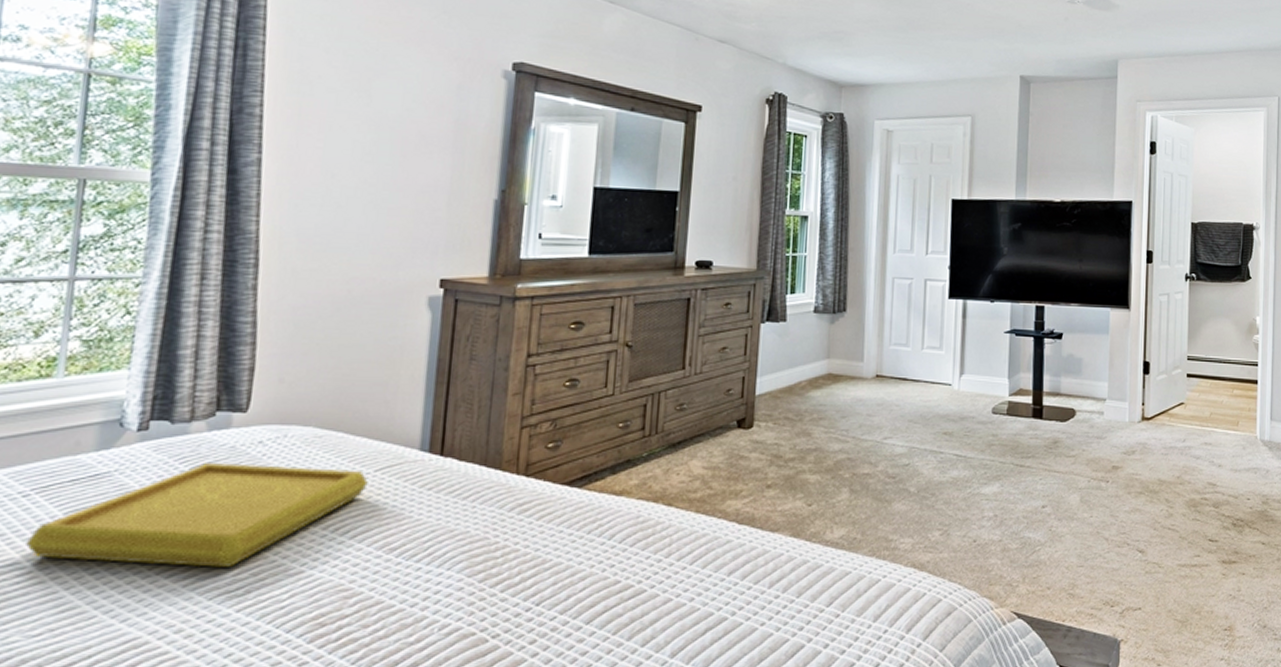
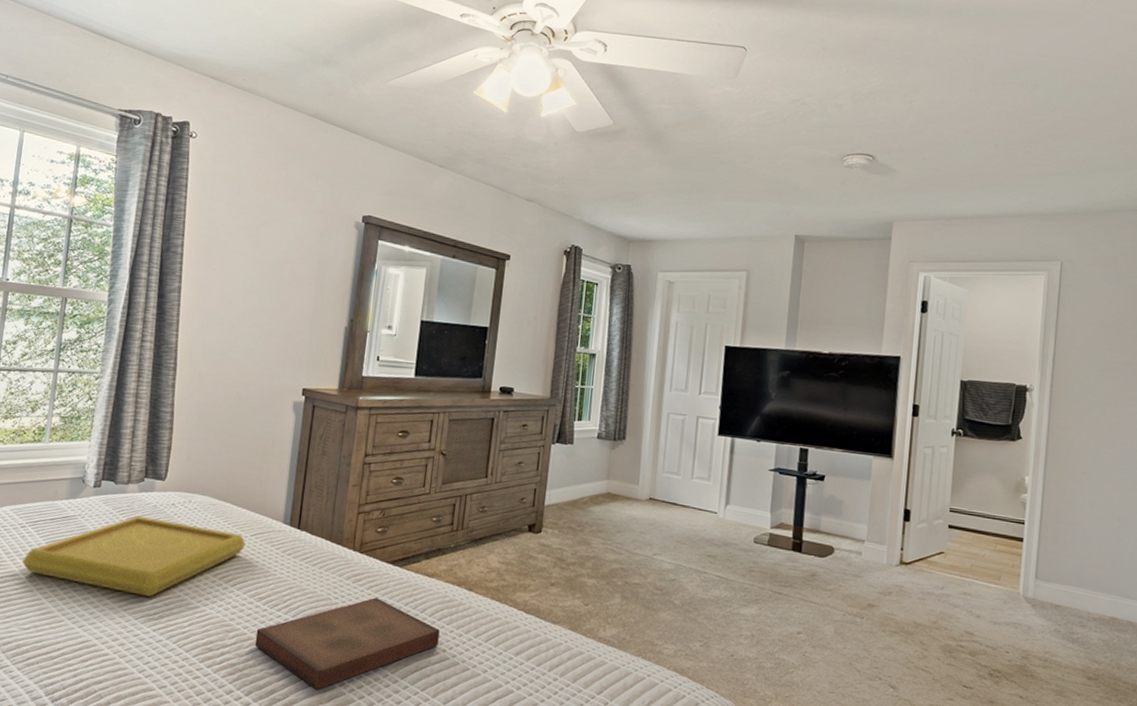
book: none [385,529,633,655] -> present [254,598,440,690]

